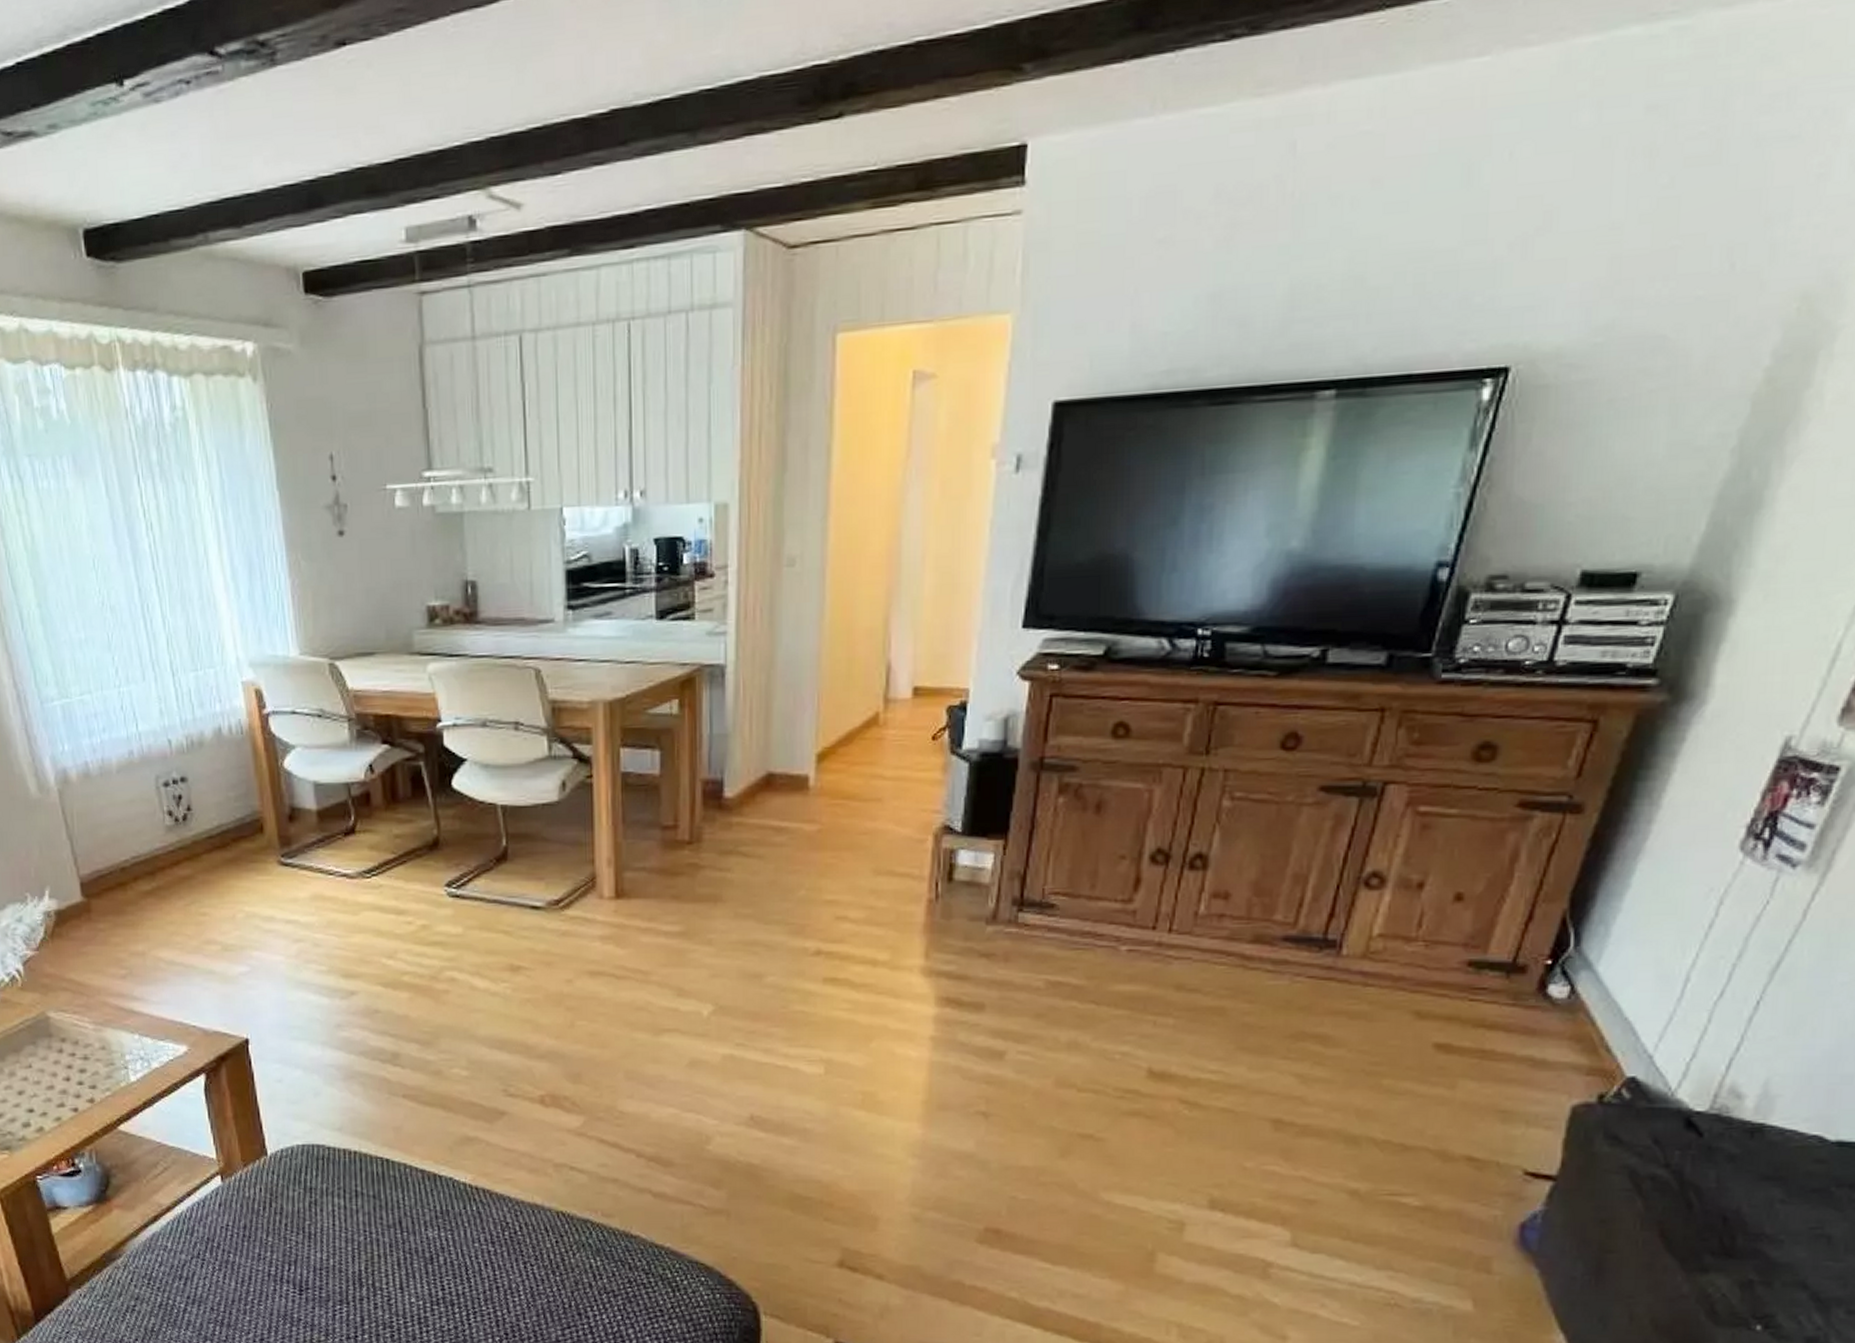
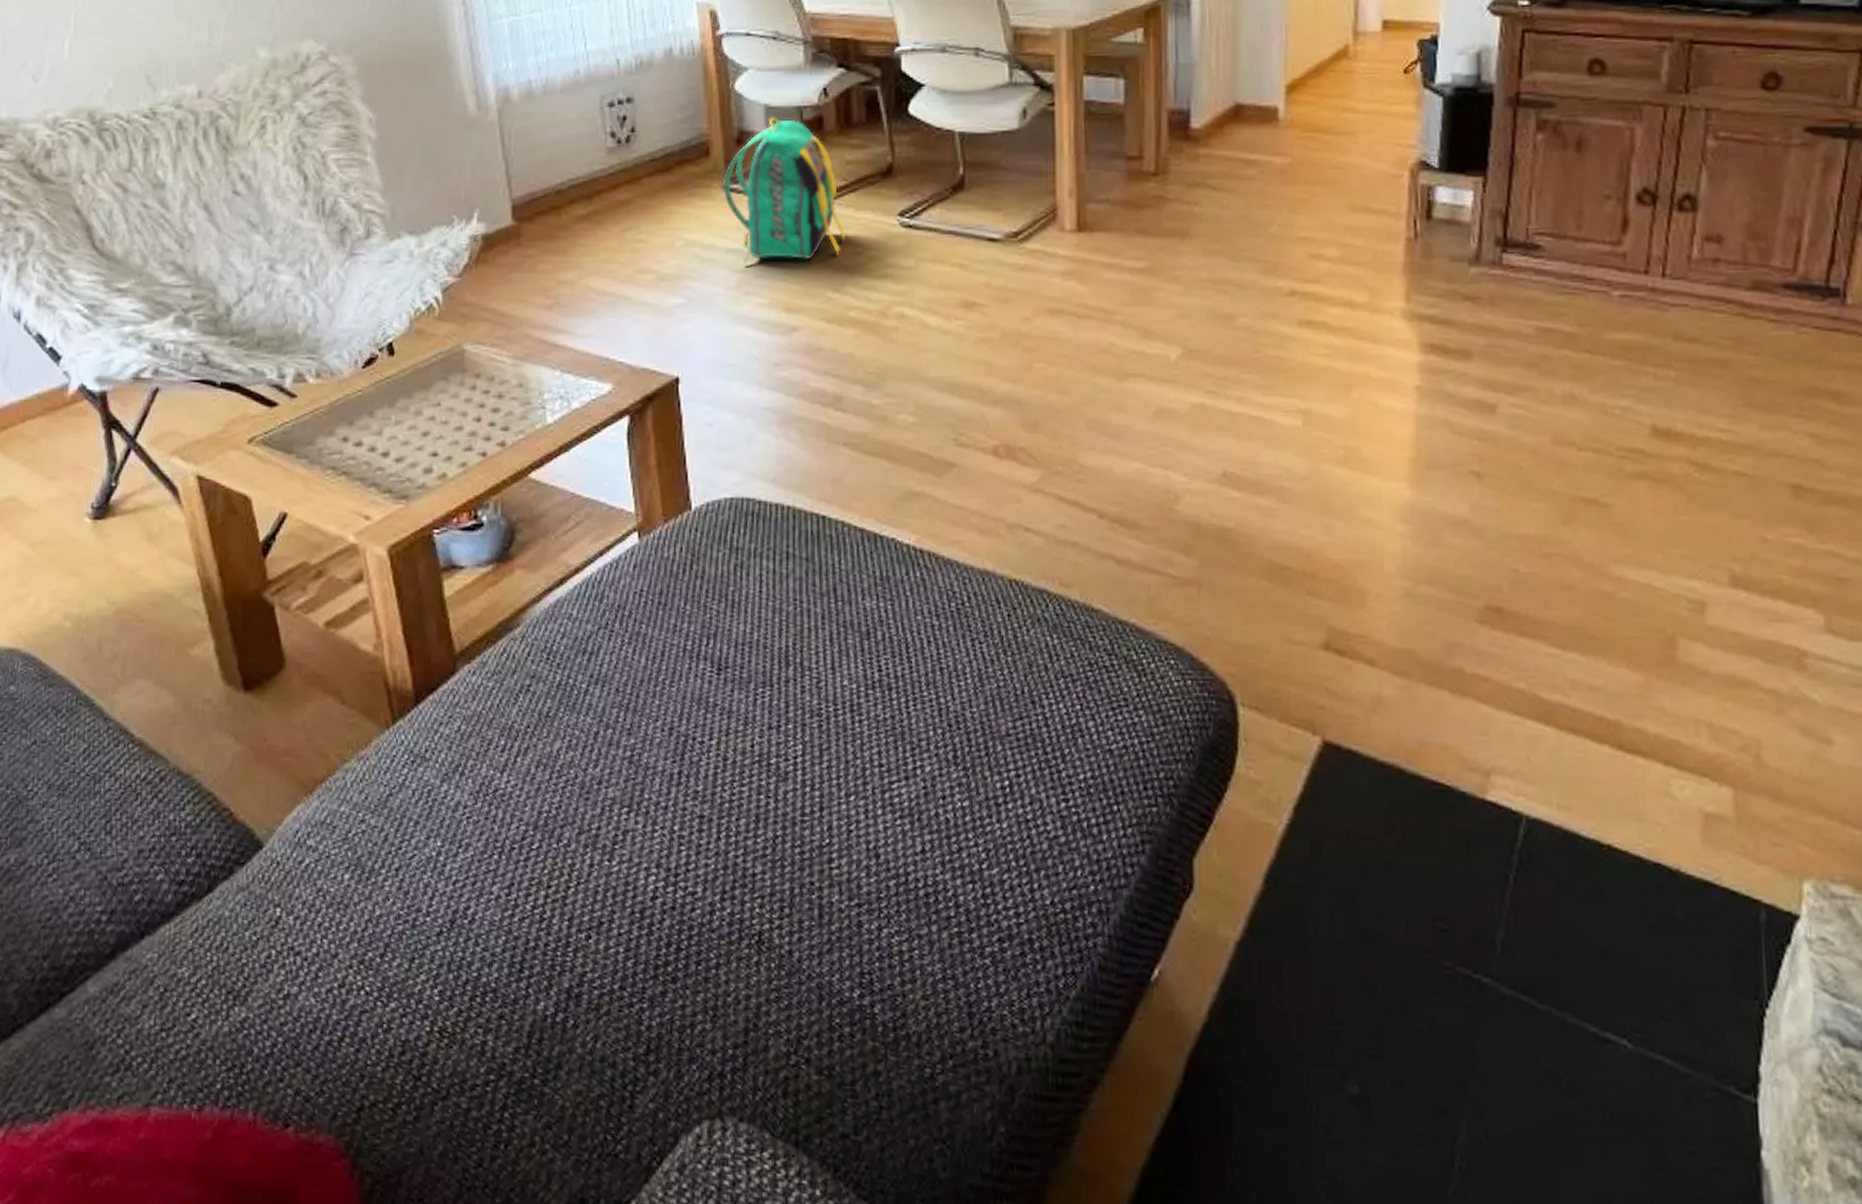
backpack: none [277,793,398,935] -> present [722,117,847,265]

